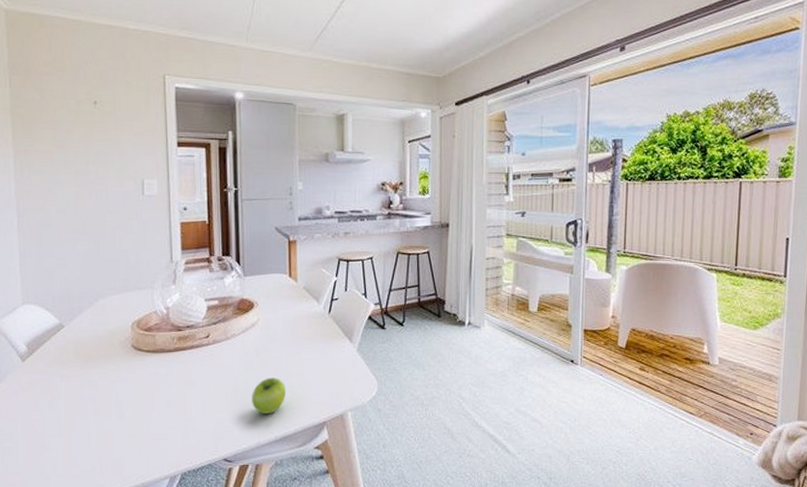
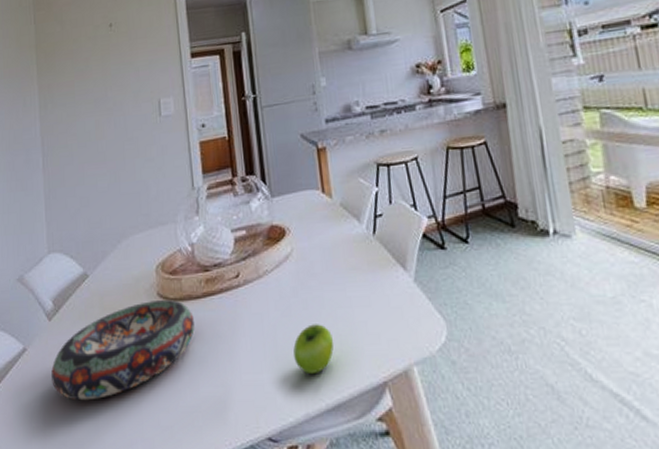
decorative bowl: none [24,351,165,427] -> present [51,300,195,401]

